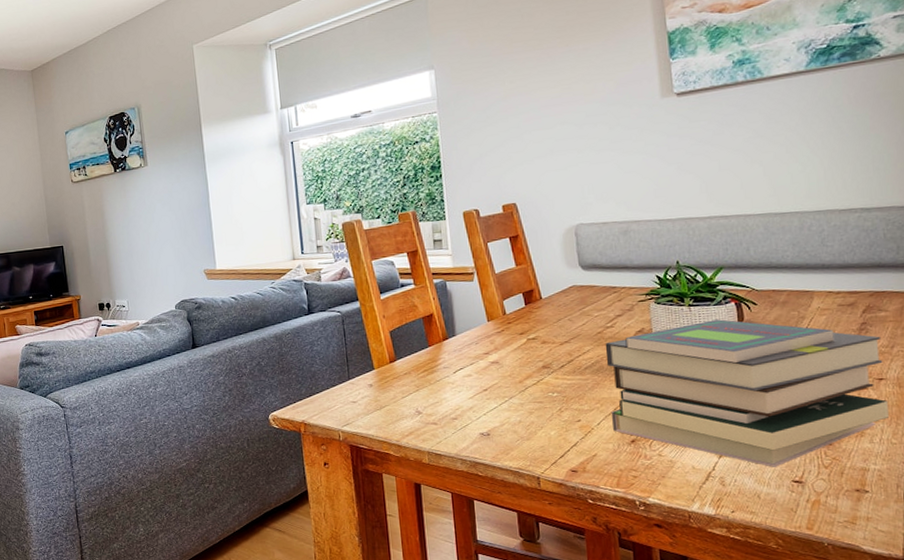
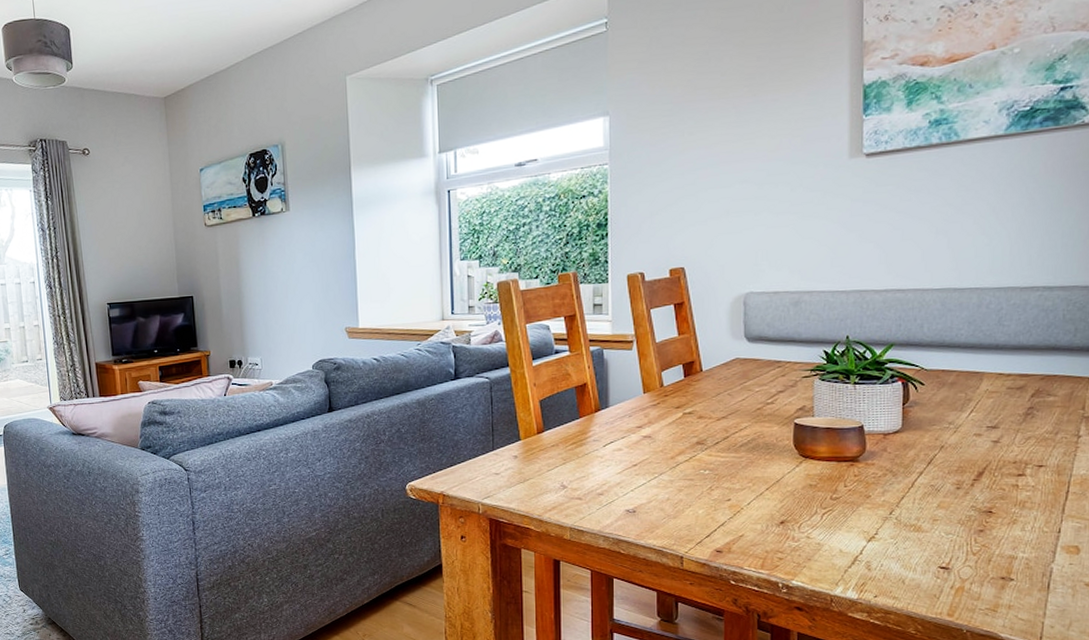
books: present [605,319,889,467] -> none [762,399,1047,553]

